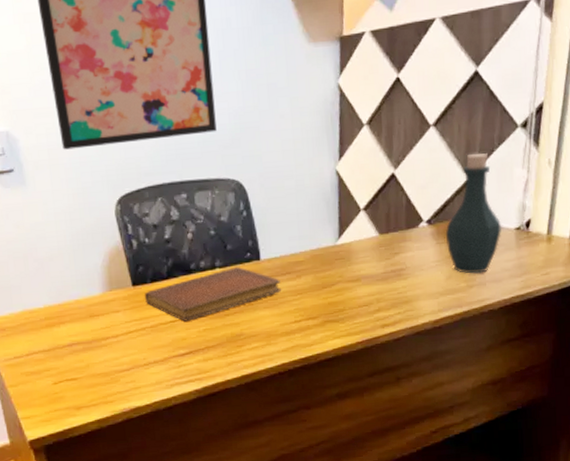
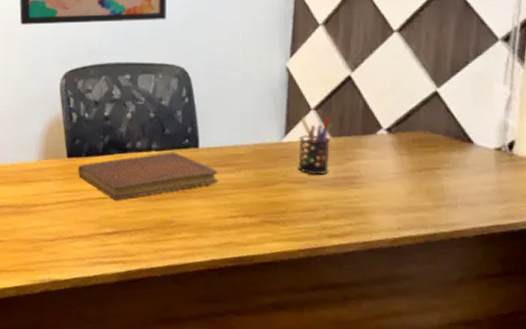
pen holder: none [351,215,380,272] -> present [298,116,333,175]
bottle: present [445,153,502,274] -> none [408,63,478,194]

